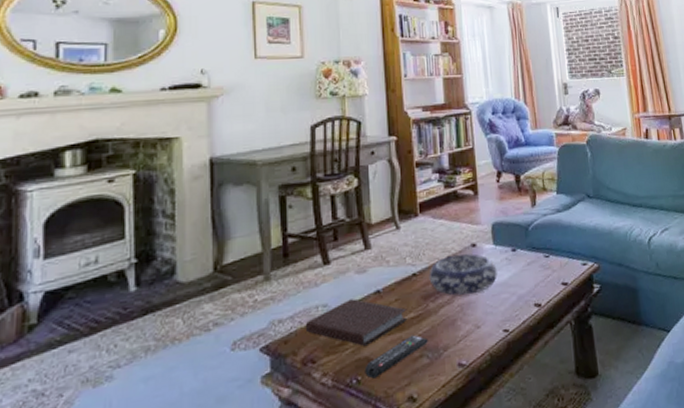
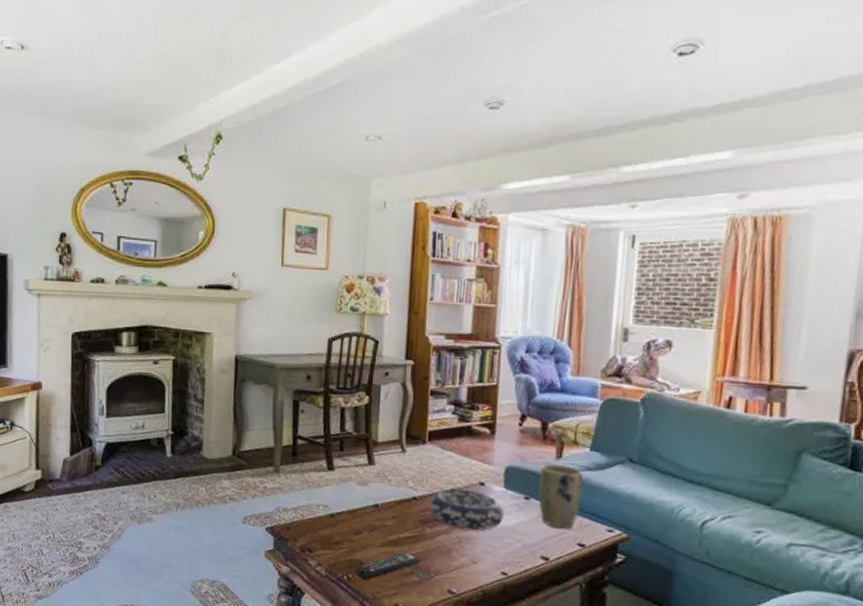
notebook: present [305,299,408,346] -> none [306,506,403,550]
plant pot: none [520,211,558,273] -> present [538,464,584,529]

